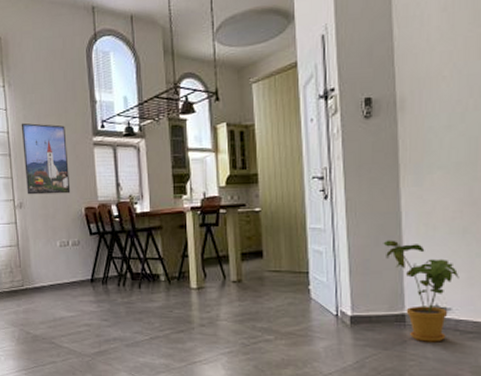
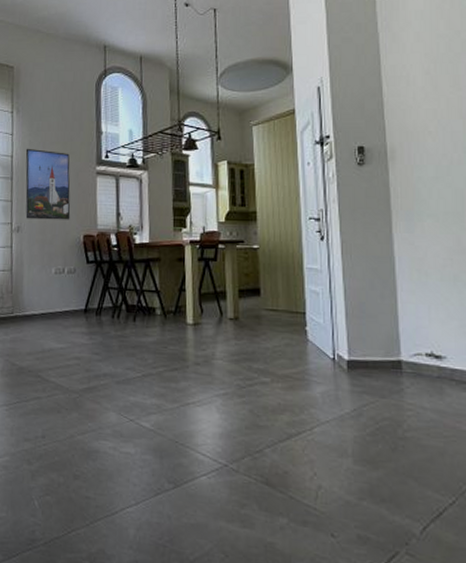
house plant: present [383,240,459,342] -> none [378,284,453,392]

